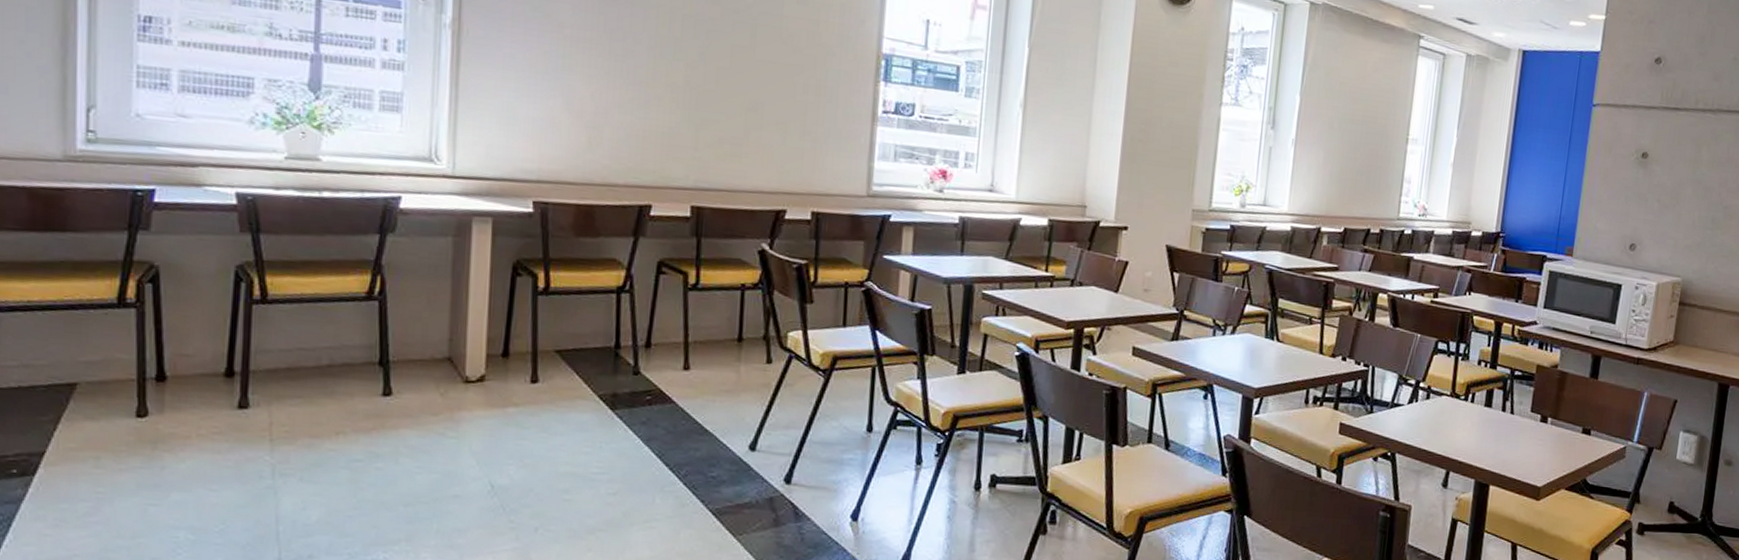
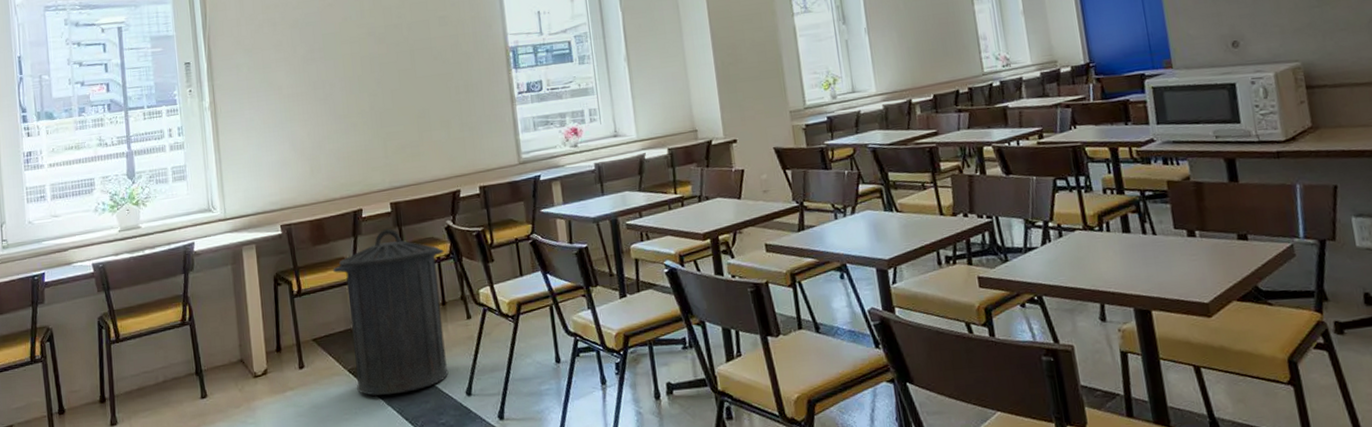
trash can: none [597,236,752,435] -> present [332,229,449,396]

